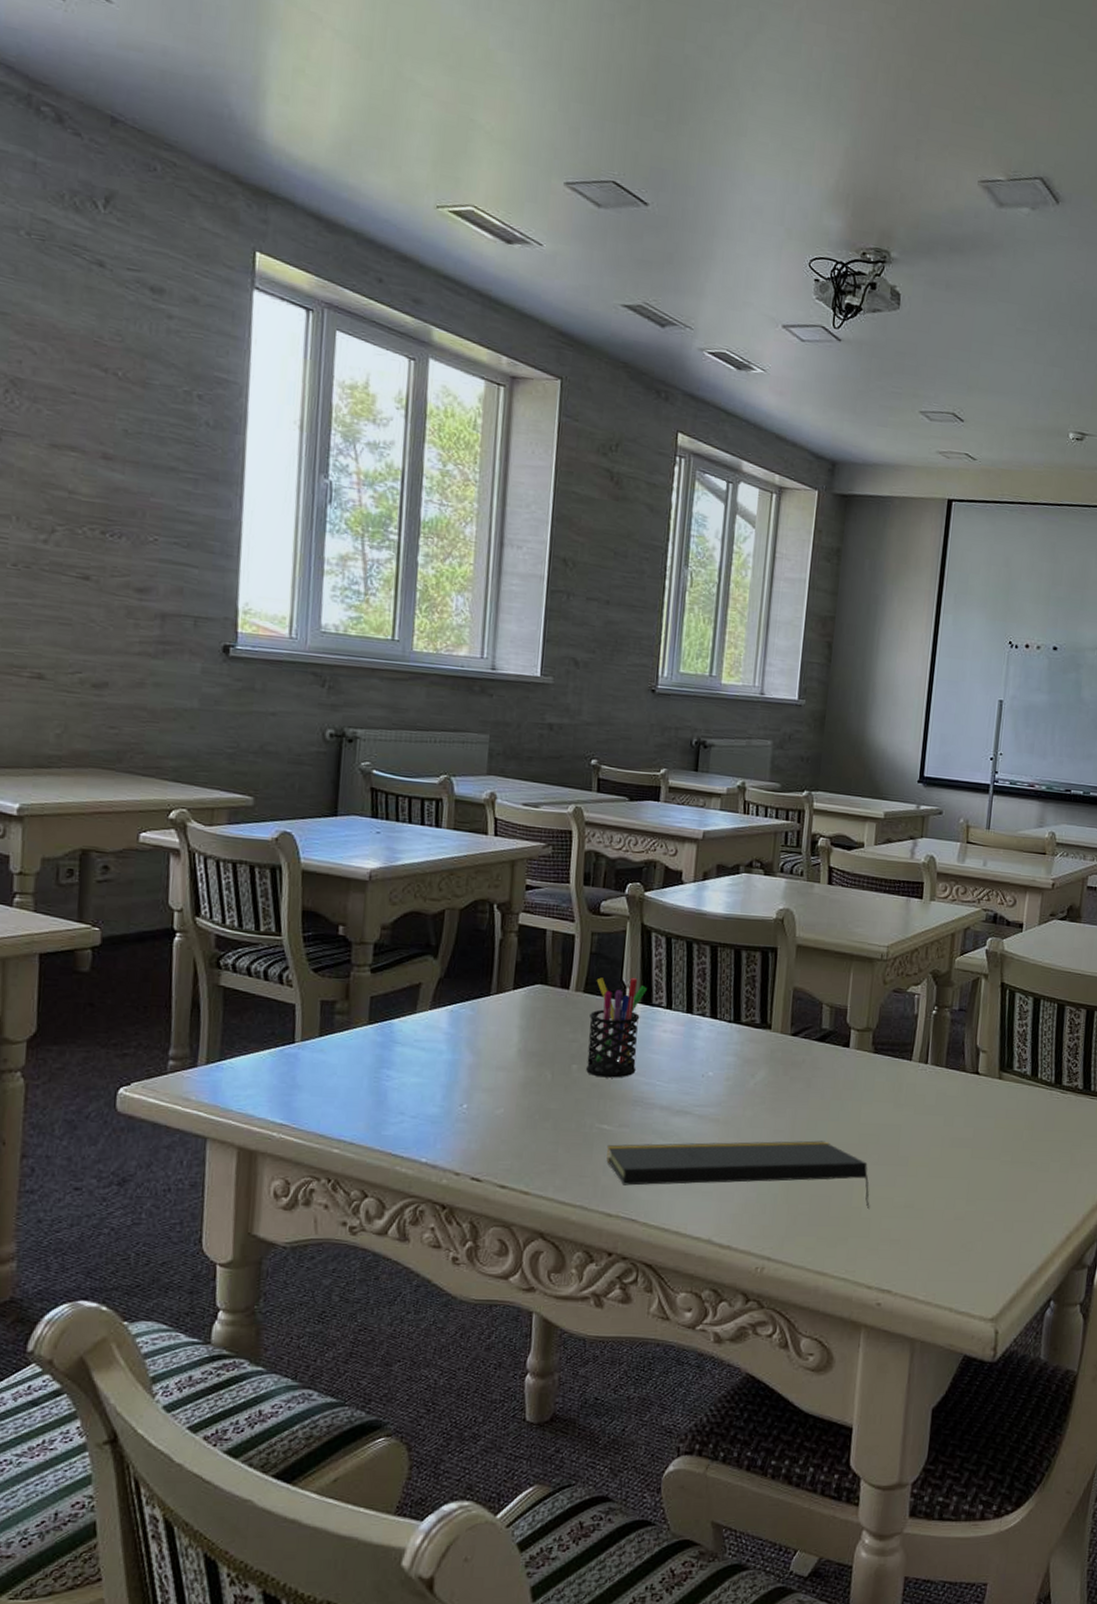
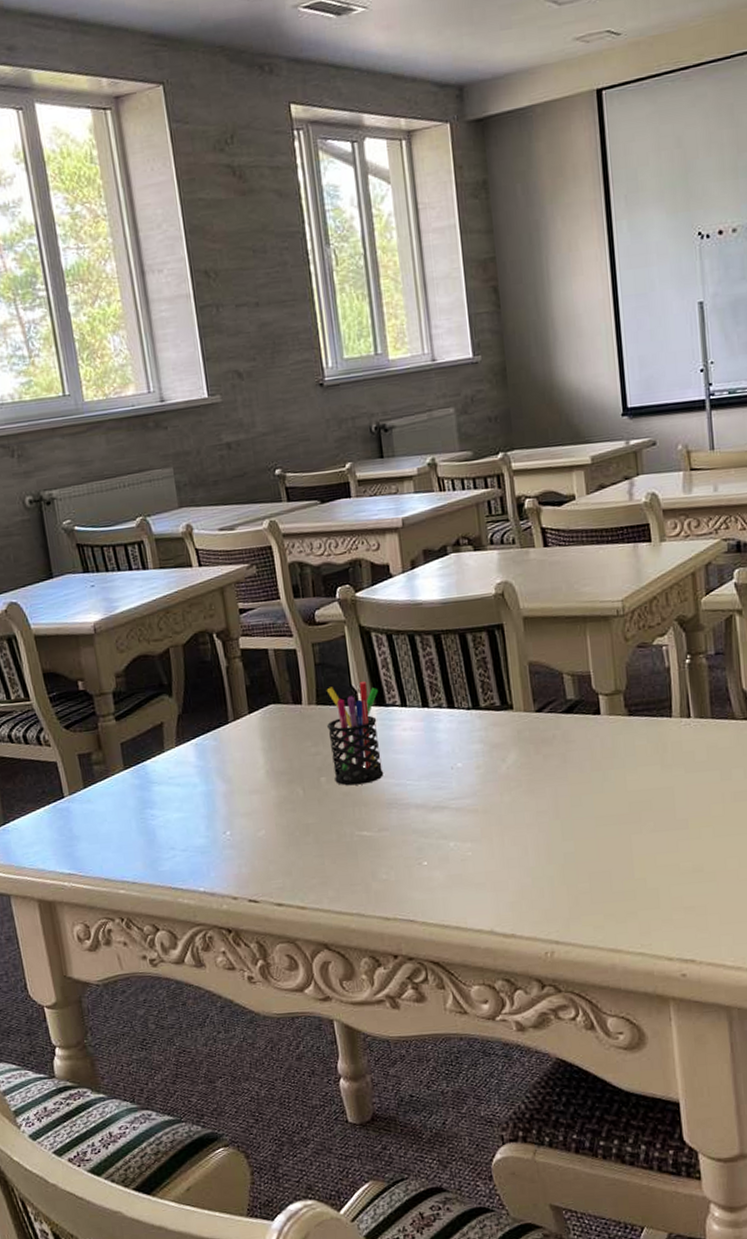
notepad: present [606,1140,870,1210] -> none [370,815,655,888]

